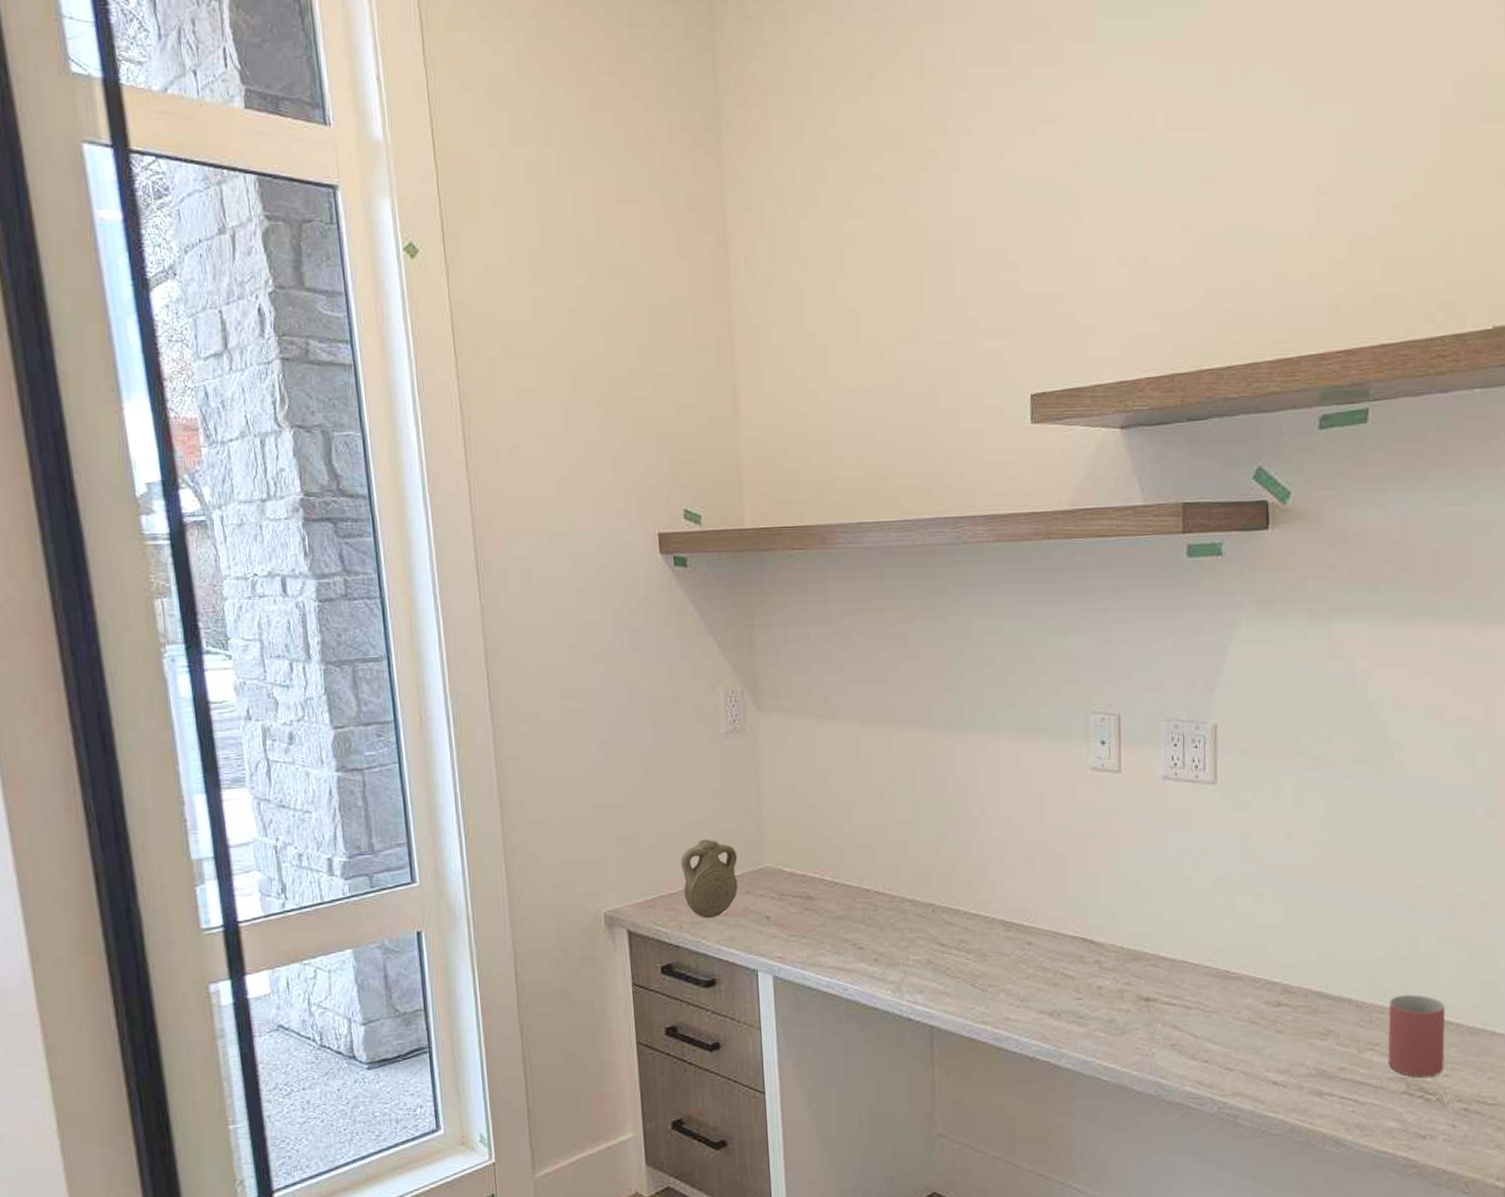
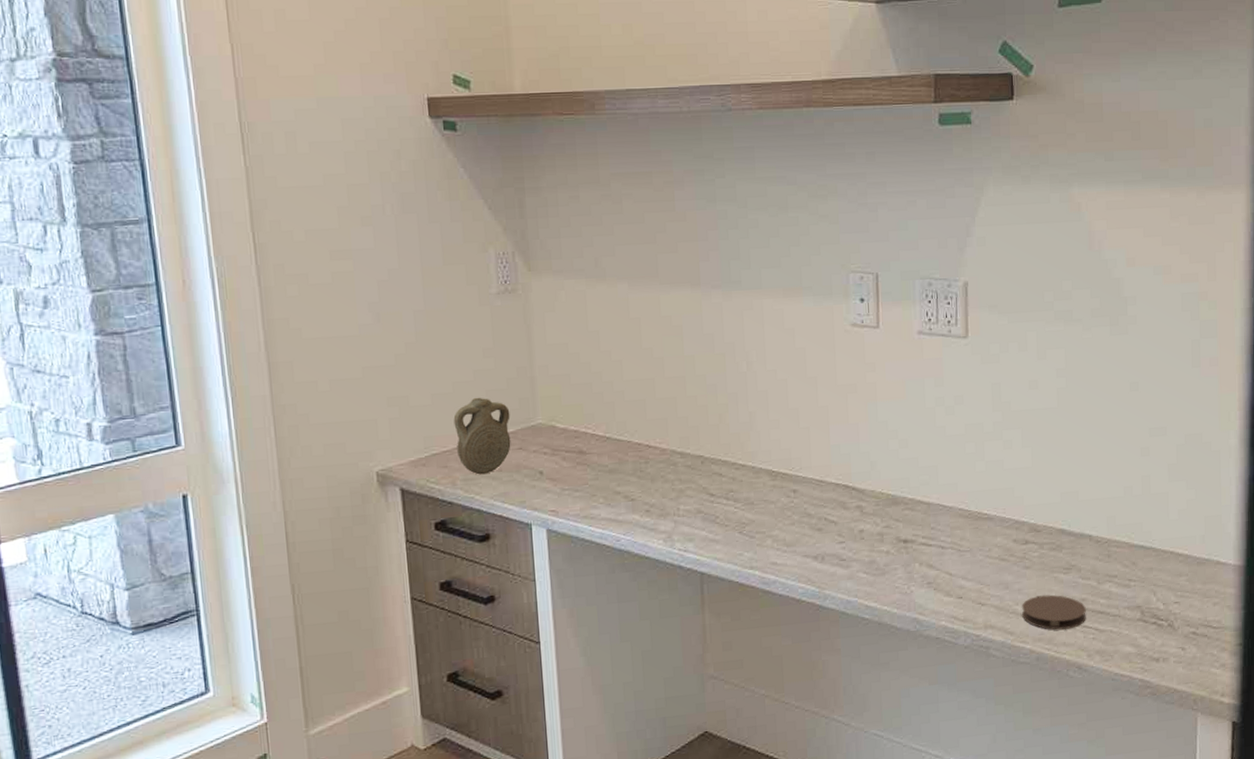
coaster: none [1274,1062,1345,1100] -> present [1022,594,1086,630]
mug: present [1388,994,1446,1078] -> none [1124,529,1176,605]

